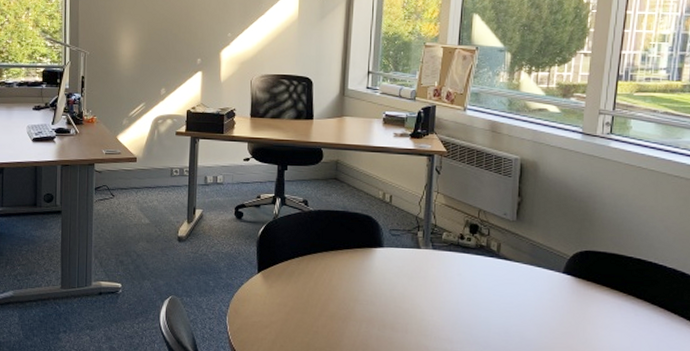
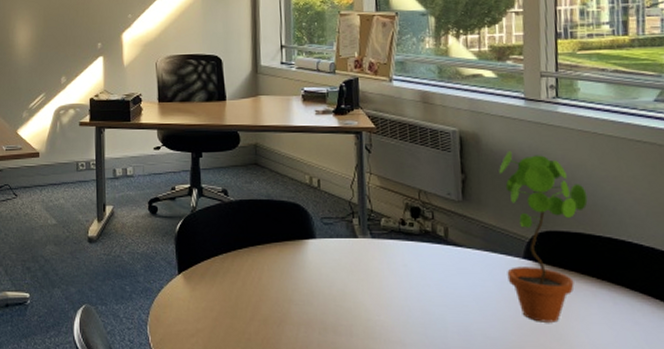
potted plant: none [547,179,625,329] -> present [499,151,588,323]

